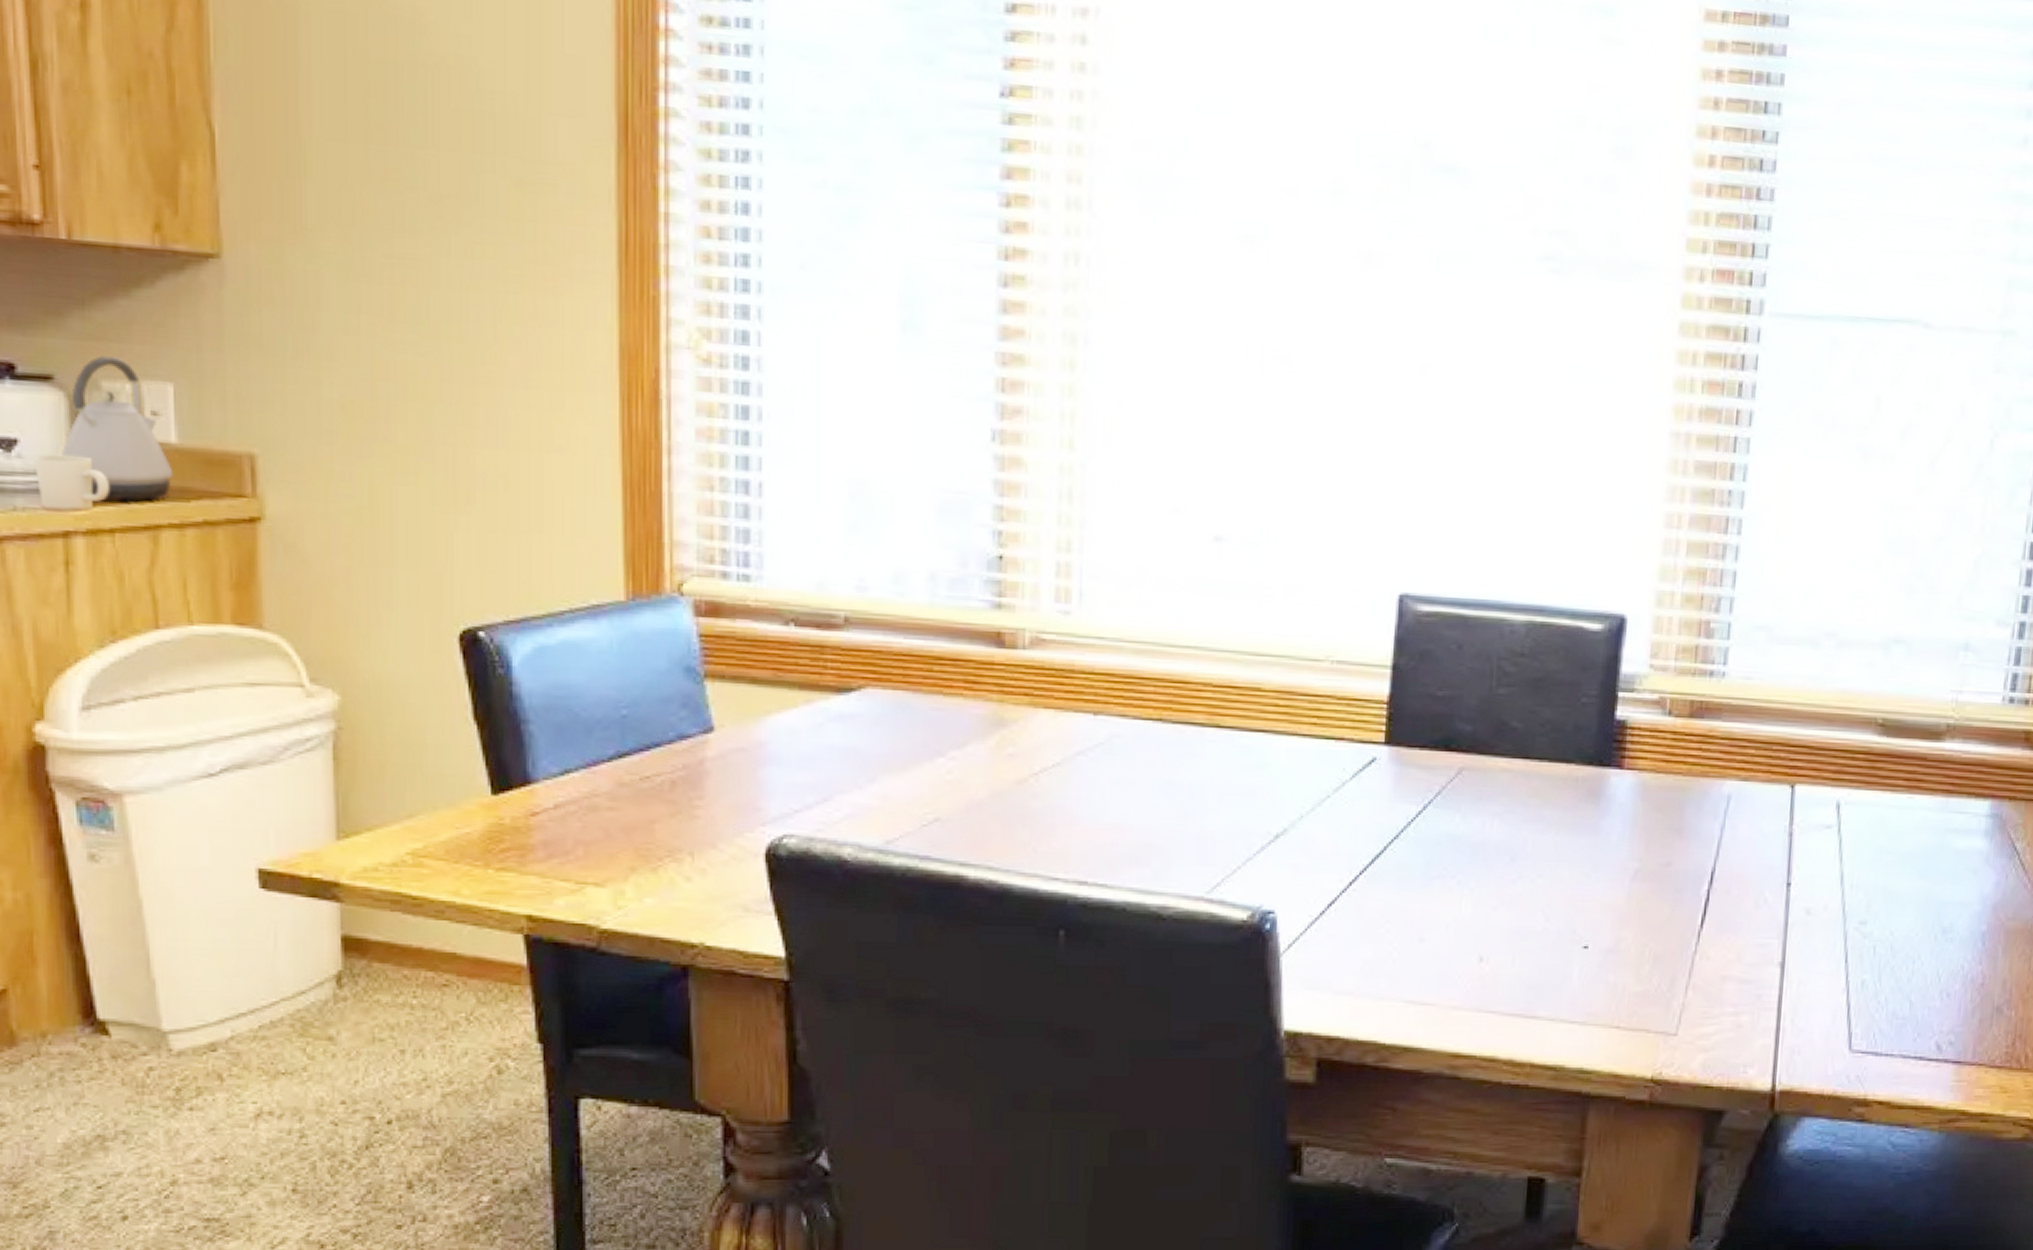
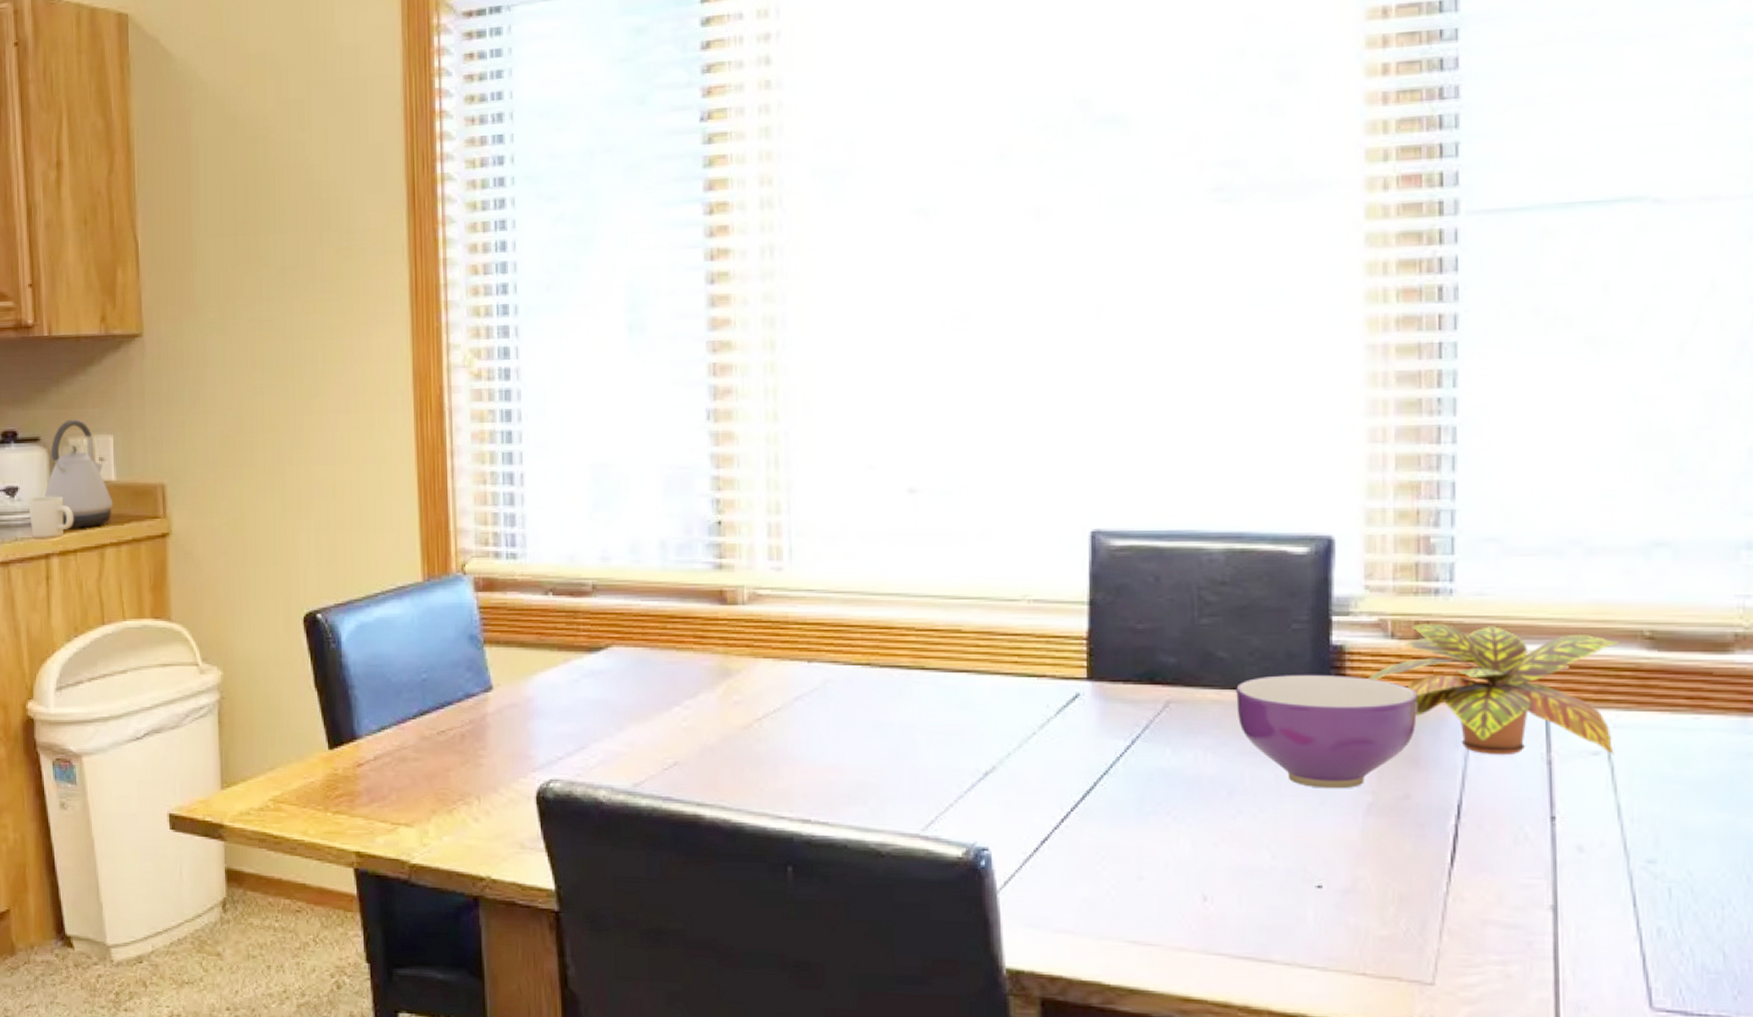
bowl: none [1525,746,1687,856] -> present [1236,675,1418,789]
plant: none [1645,703,1858,829] -> present [1368,623,1620,756]

